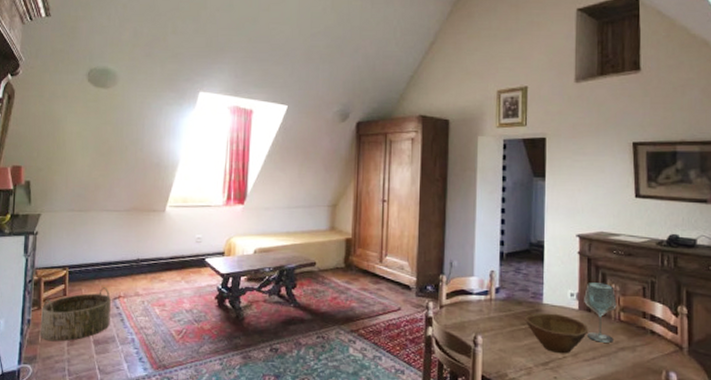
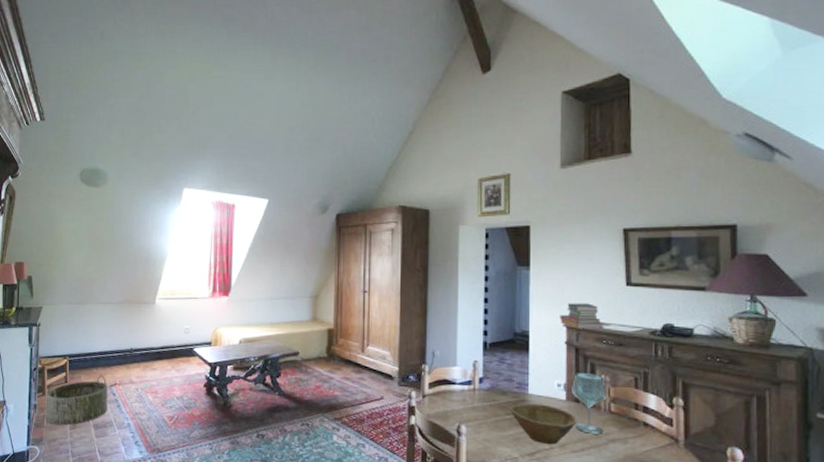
books: none [573,214,614,240] -> present [560,303,604,330]

